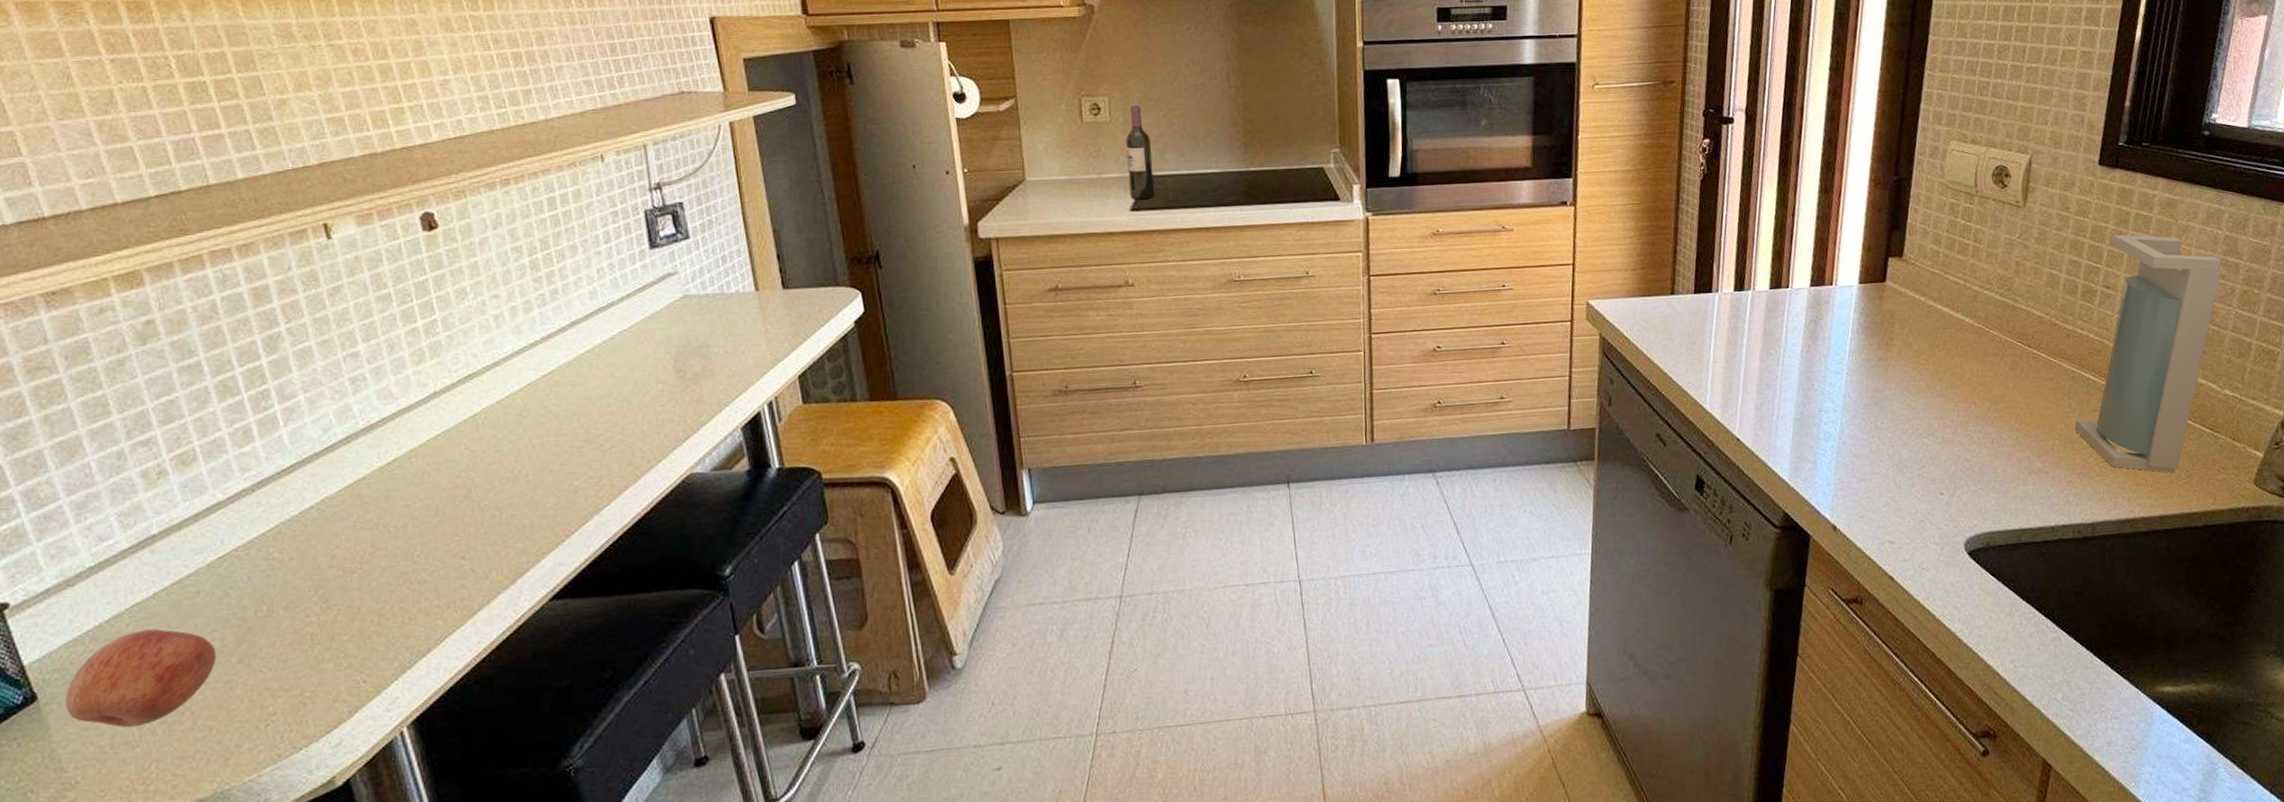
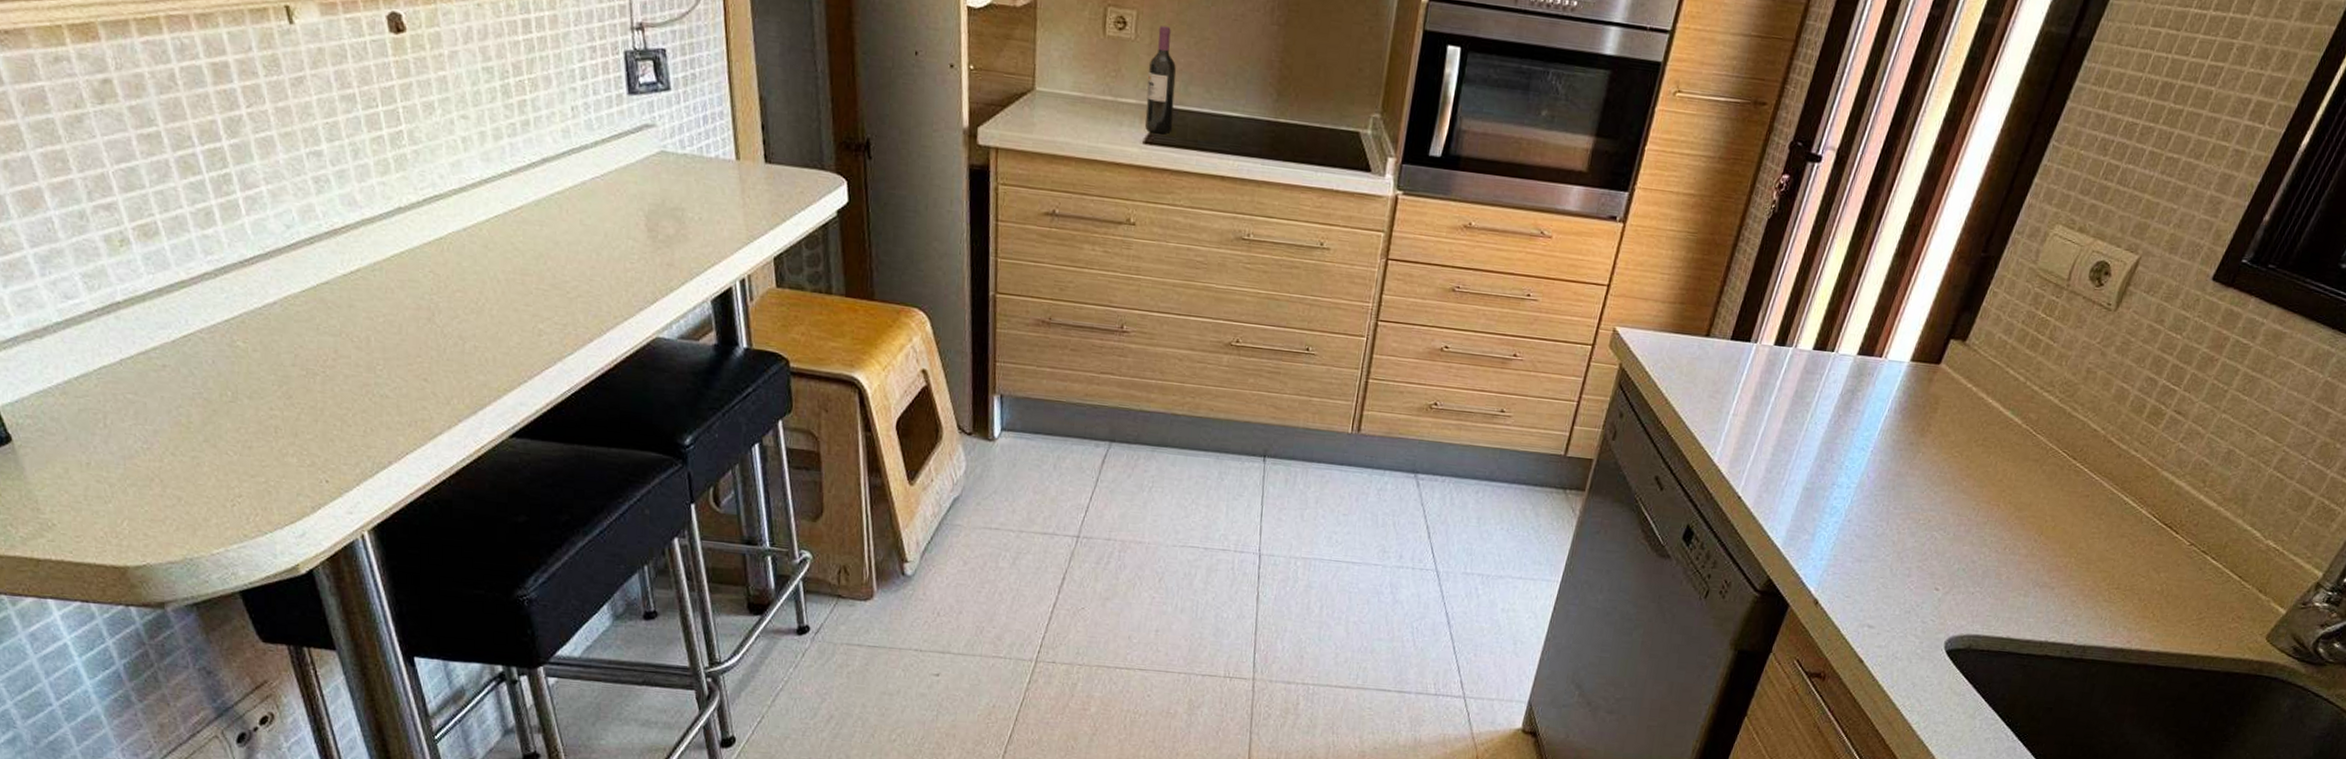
fruit: present [66,629,216,728] -> none [39,393,183,484]
soap dispenser: present [2074,234,2222,474] -> none [2095,358,2312,613]

